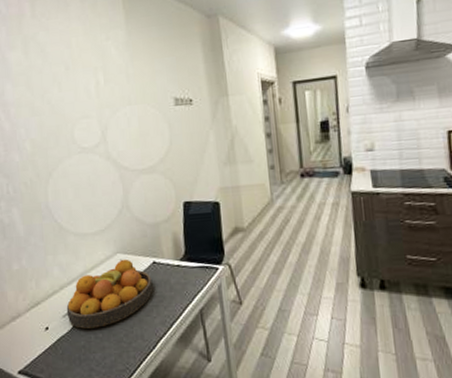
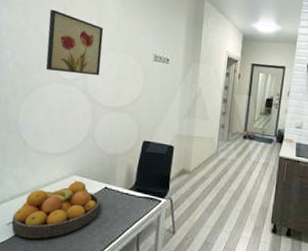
wall art: none [52,72,120,142] -> present [45,9,104,76]

